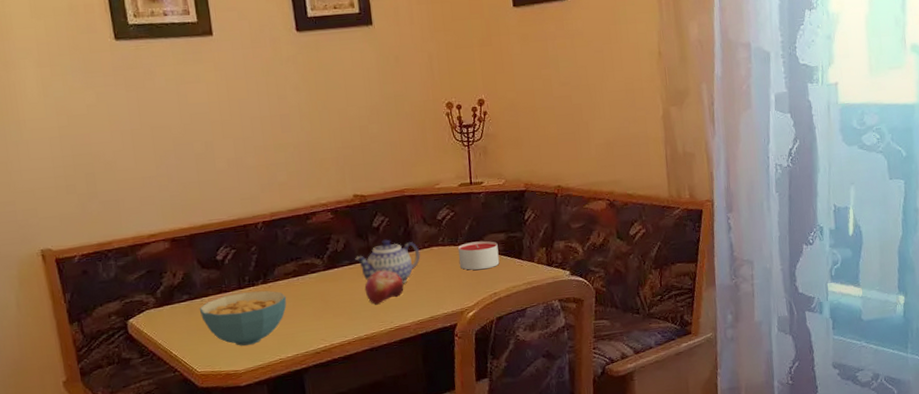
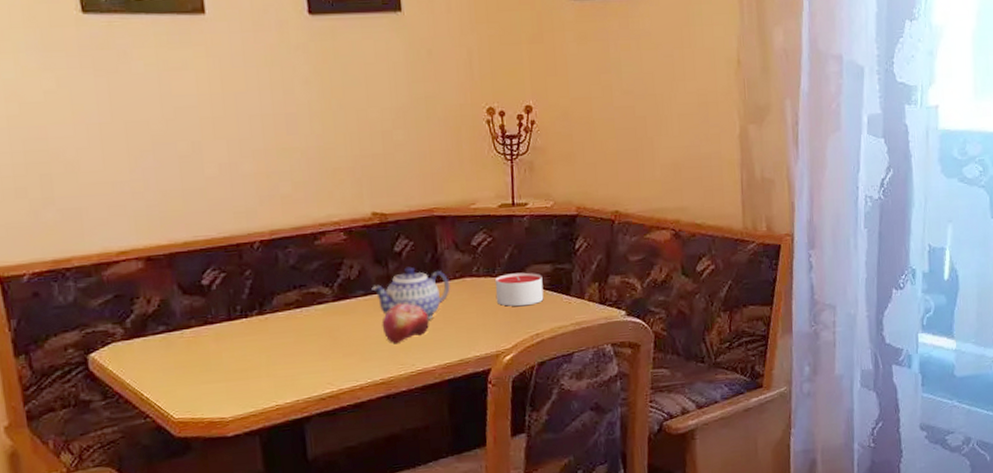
cereal bowl: present [199,290,287,346] -> none [178,323,287,389]

